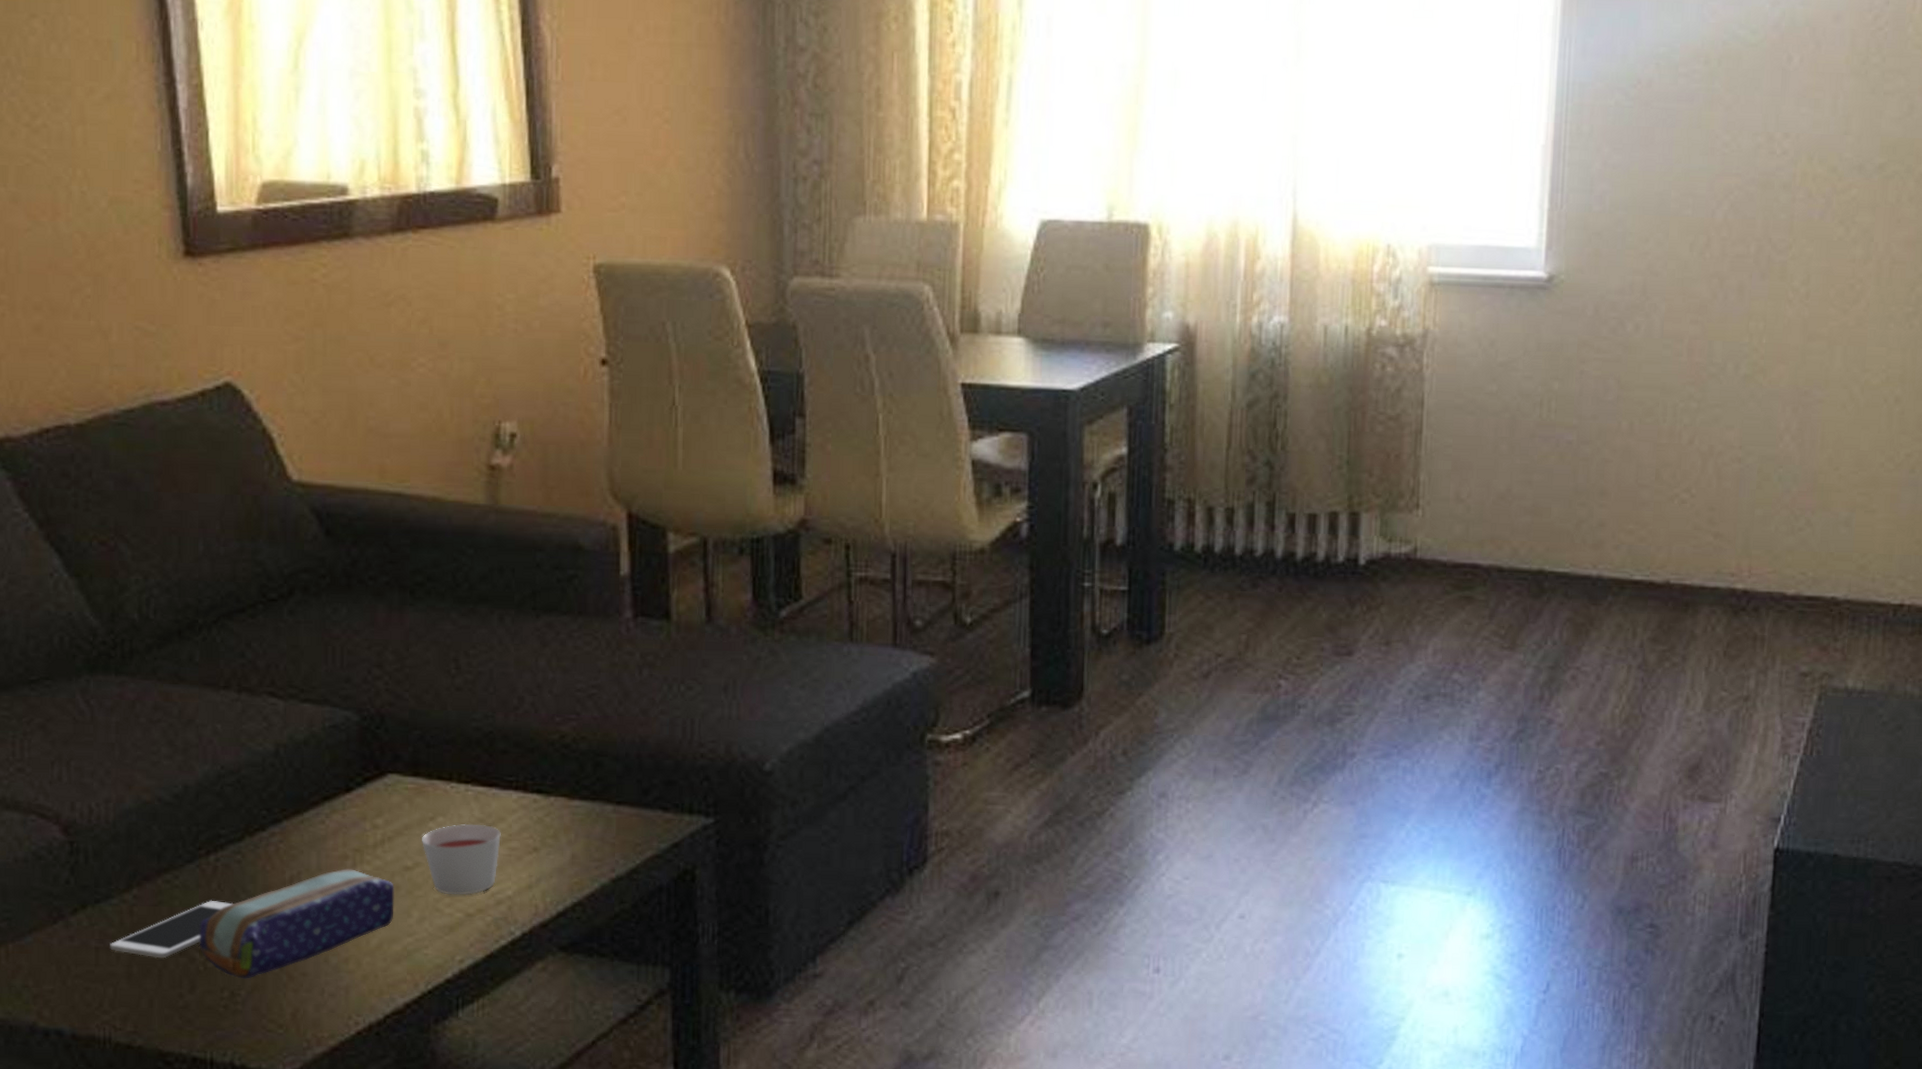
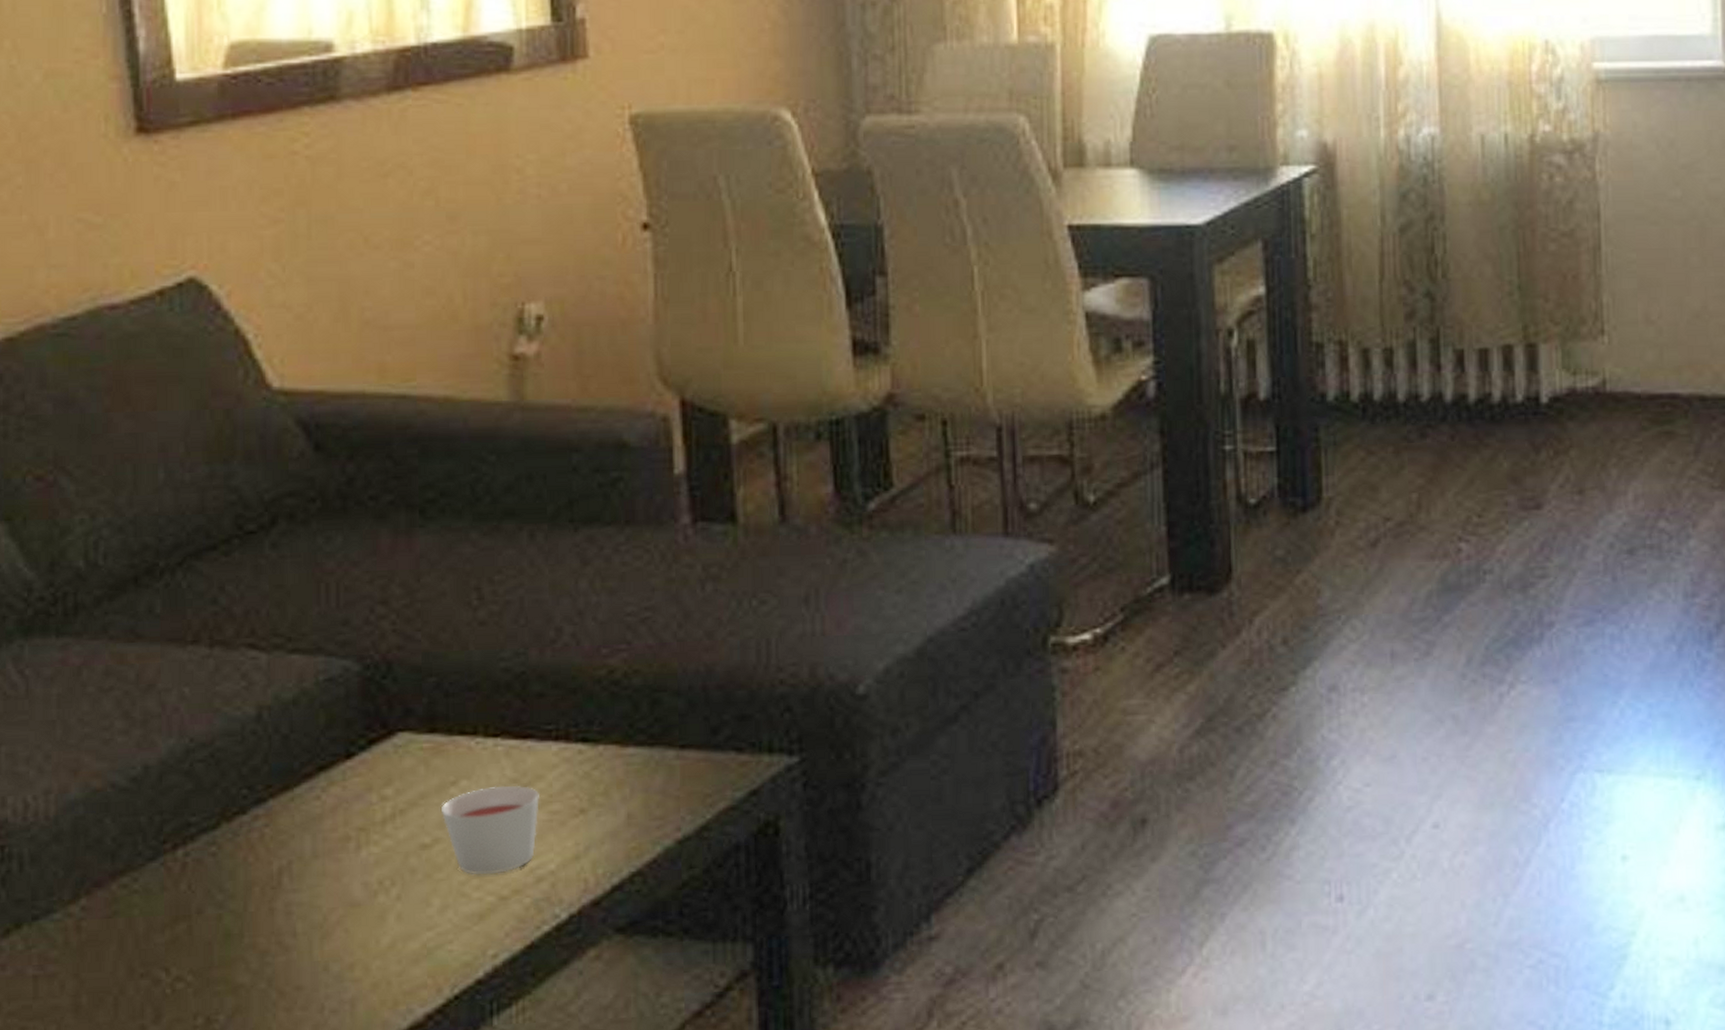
cell phone: present [110,900,234,959] -> none [52,904,208,984]
pencil case: present [199,869,394,979] -> none [165,852,410,1000]

